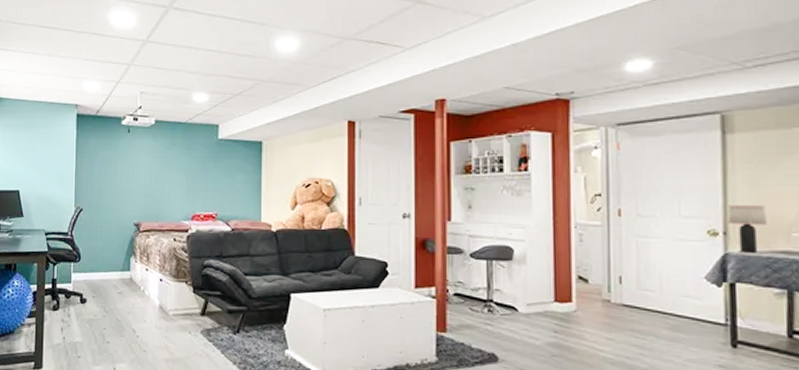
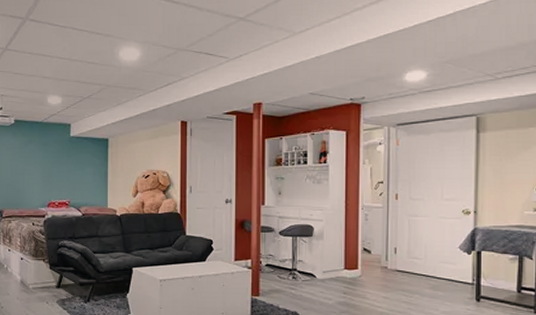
table lamp: present [727,205,767,254] -> none [477,190,506,228]

